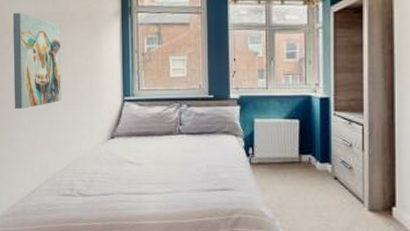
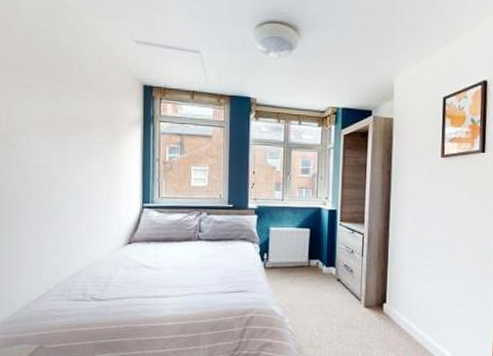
wall art: present [12,13,61,109] -> none [20,112,75,213]

